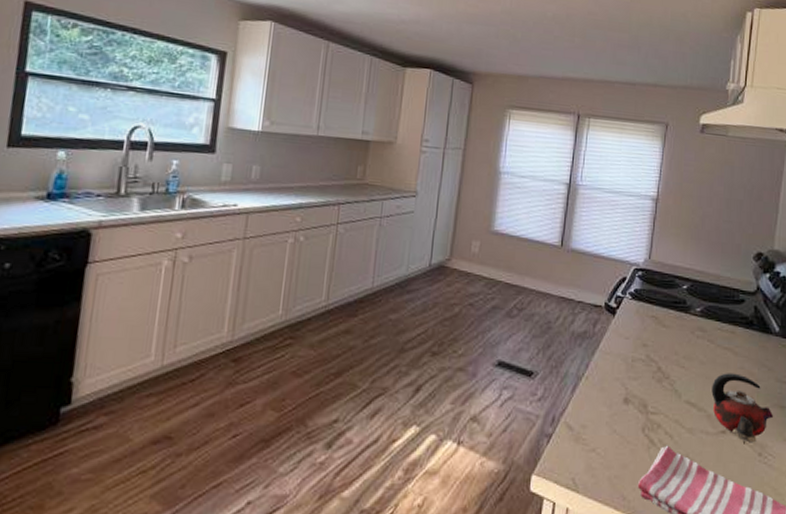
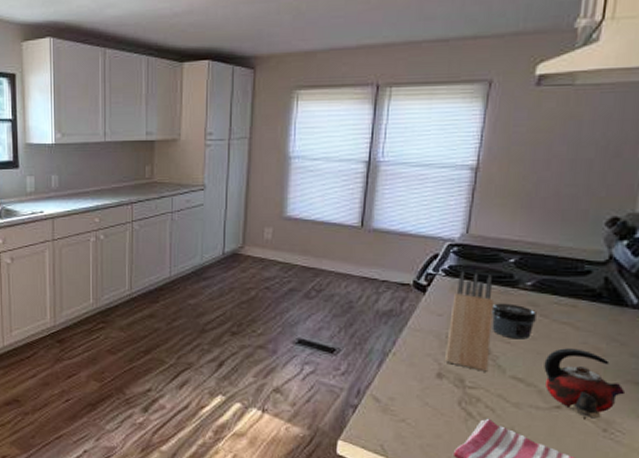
knife block: none [631,295,671,397] -> present [445,271,494,372]
jar: none [669,327,705,364] -> present [491,303,536,340]

